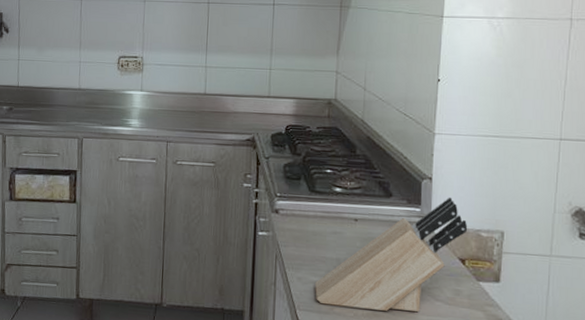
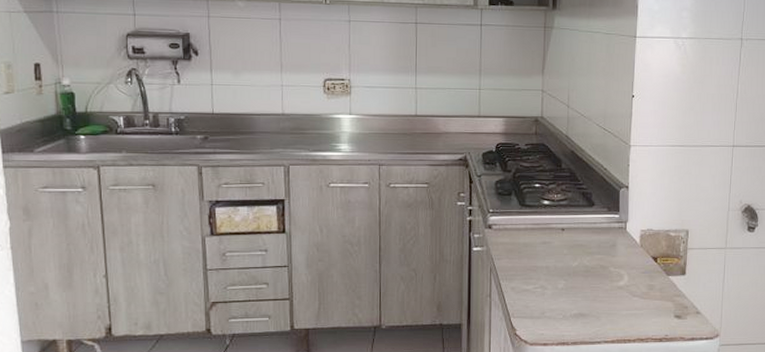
knife block: present [315,197,468,312] -> none [527,202,659,310]

